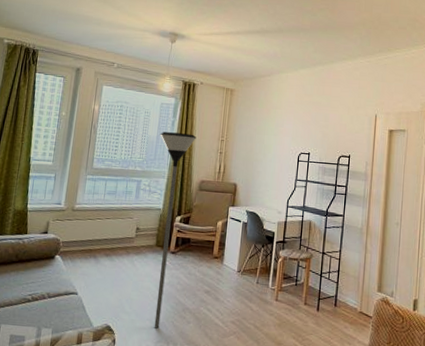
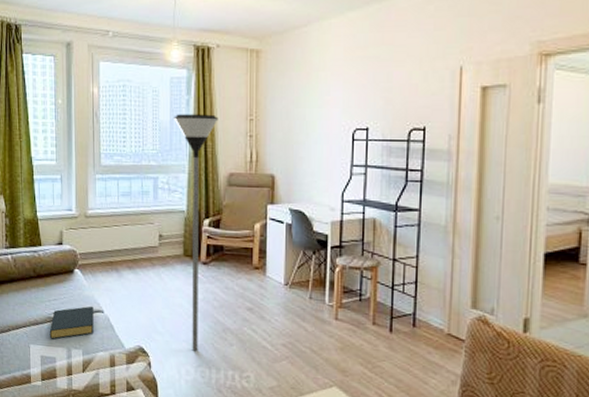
hardback book: none [22,288,69,319] -> present [49,306,94,339]

